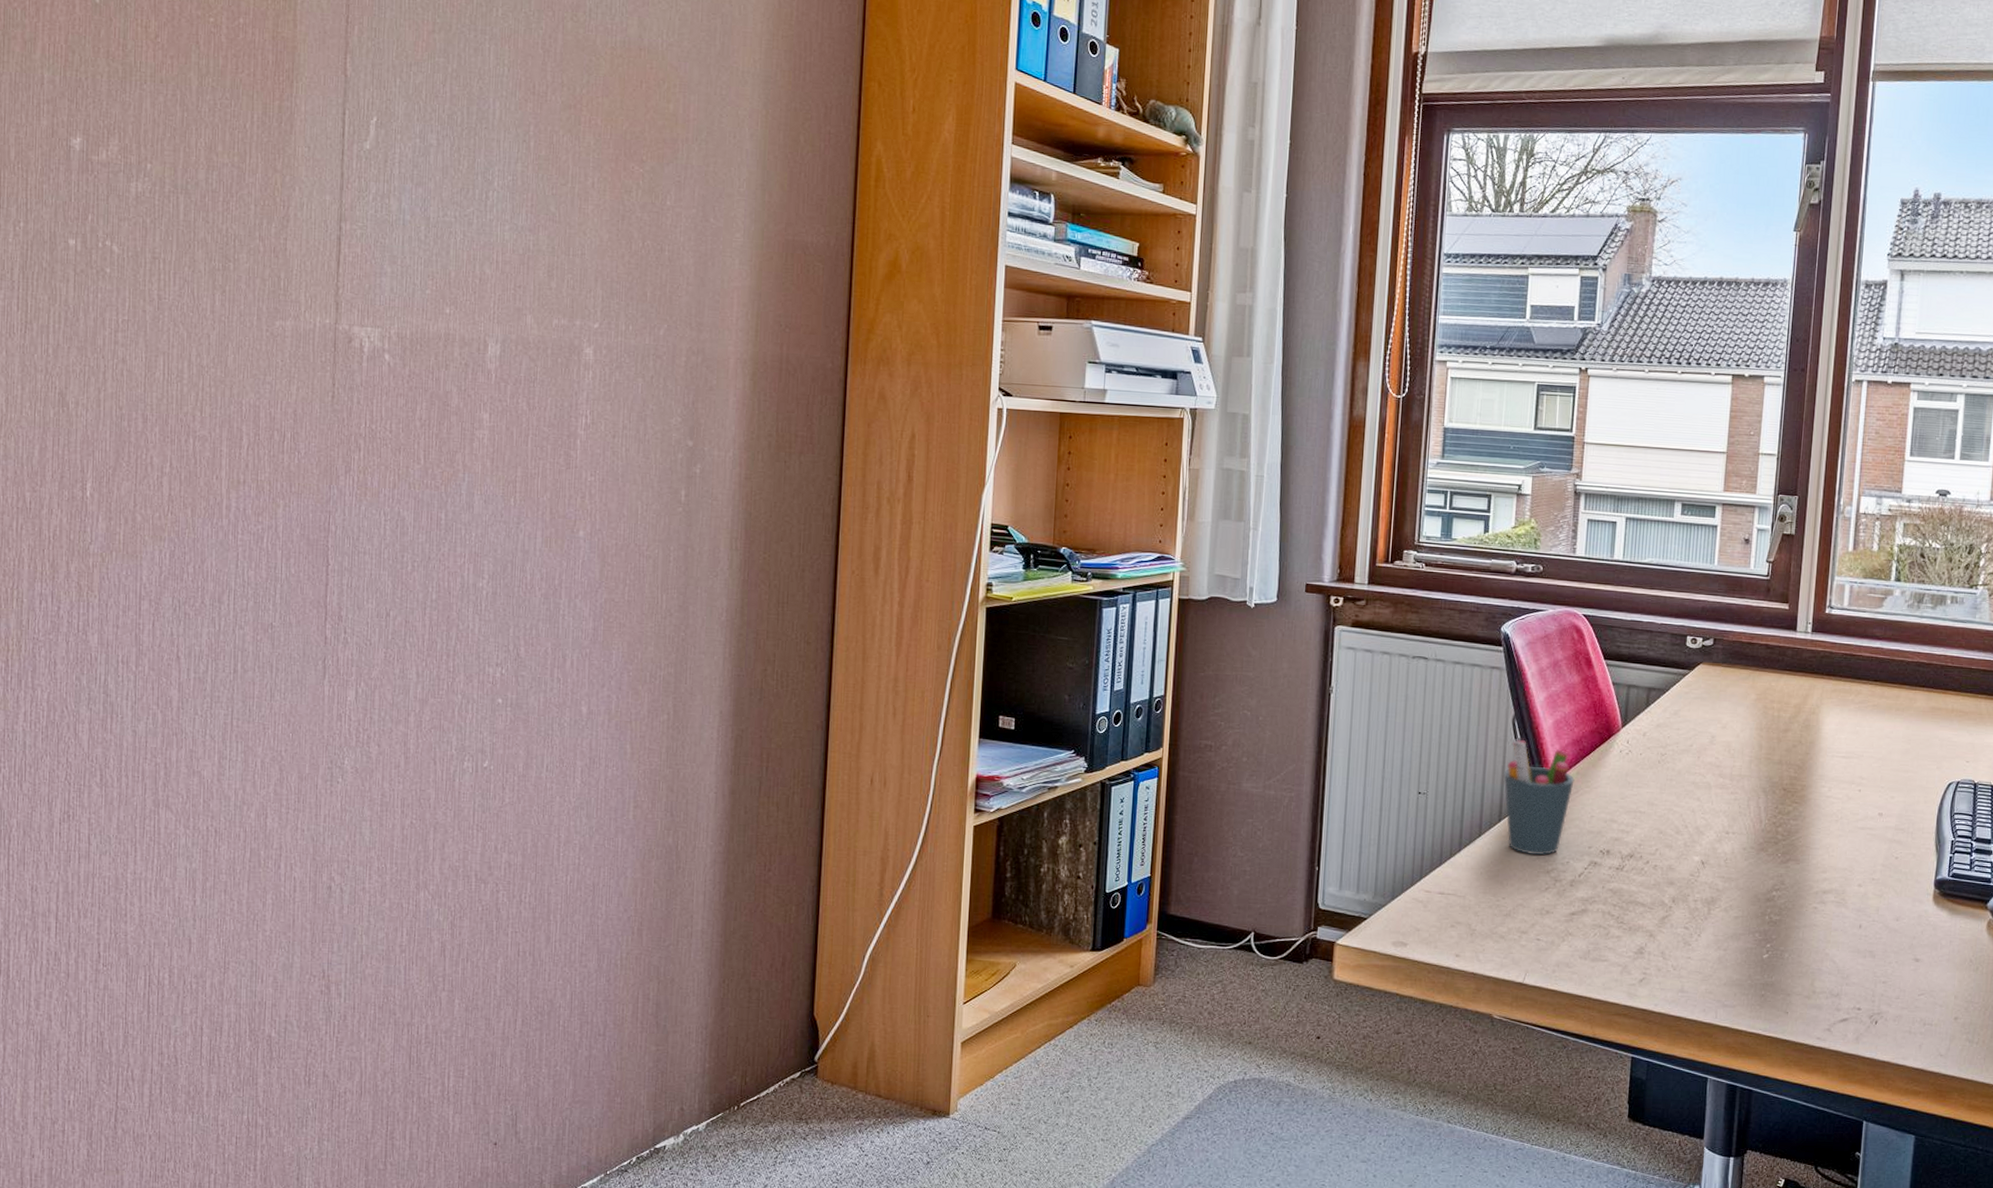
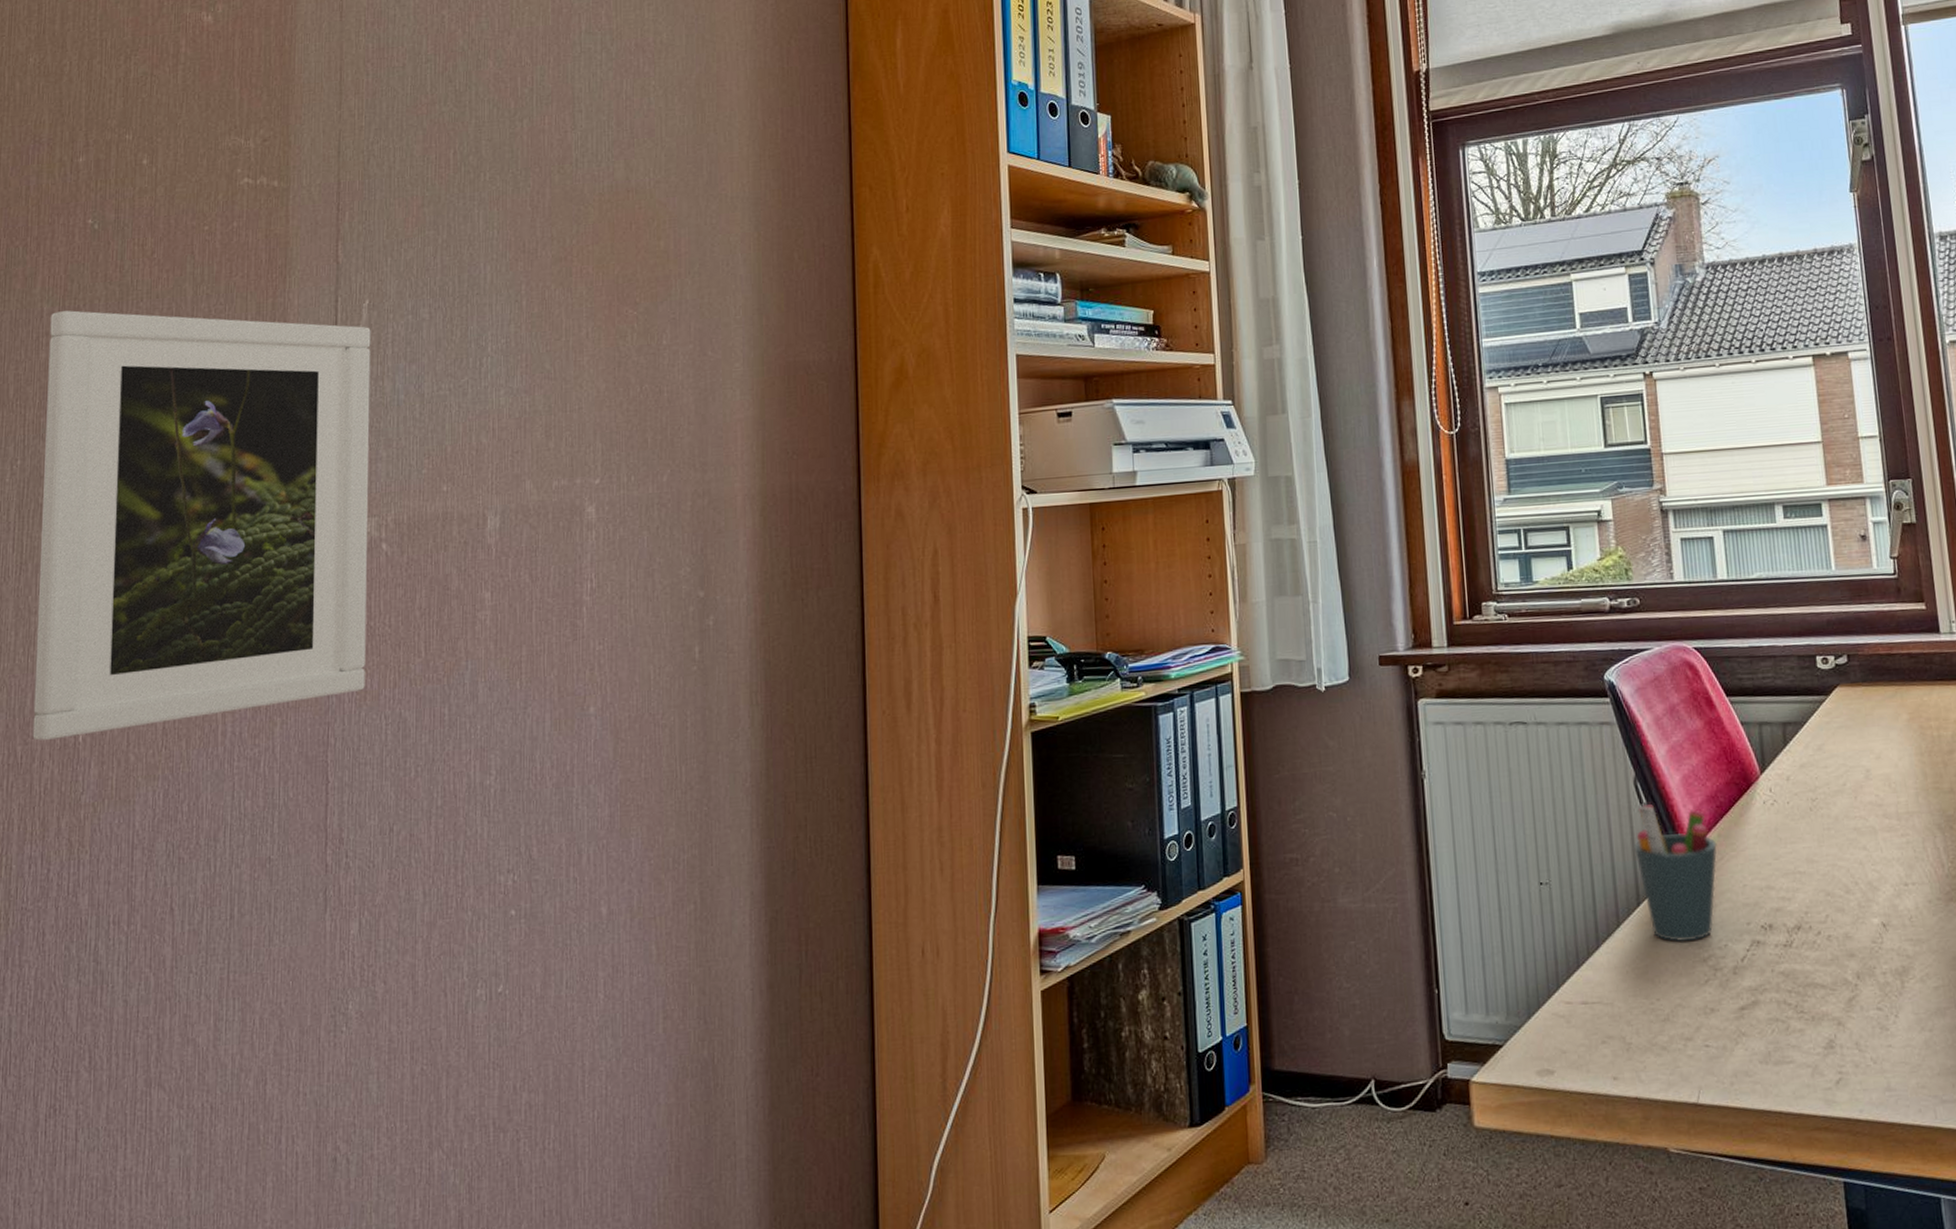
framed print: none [41,81,378,491] -> present [32,310,371,741]

